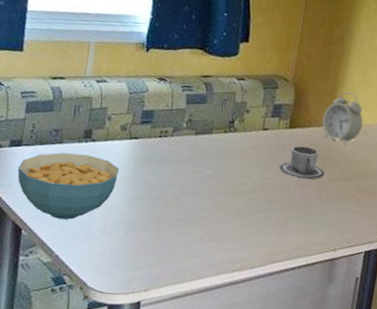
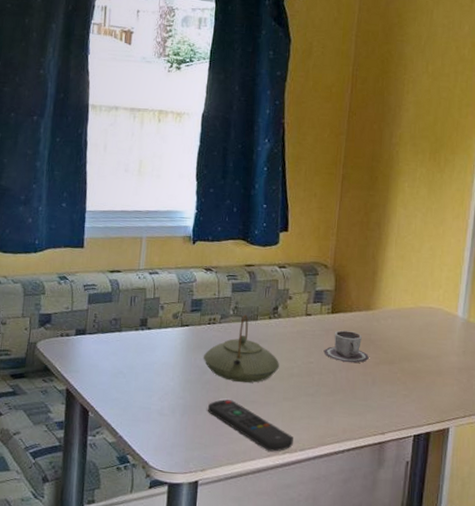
cereal bowl: present [17,152,119,220] -> none [83,340,173,403]
teapot: none [151,128,233,199] -> present [203,315,279,383]
remote control: none [155,216,244,270] -> present [208,399,293,452]
alarm clock: present [322,92,363,144] -> none [363,276,405,328]

